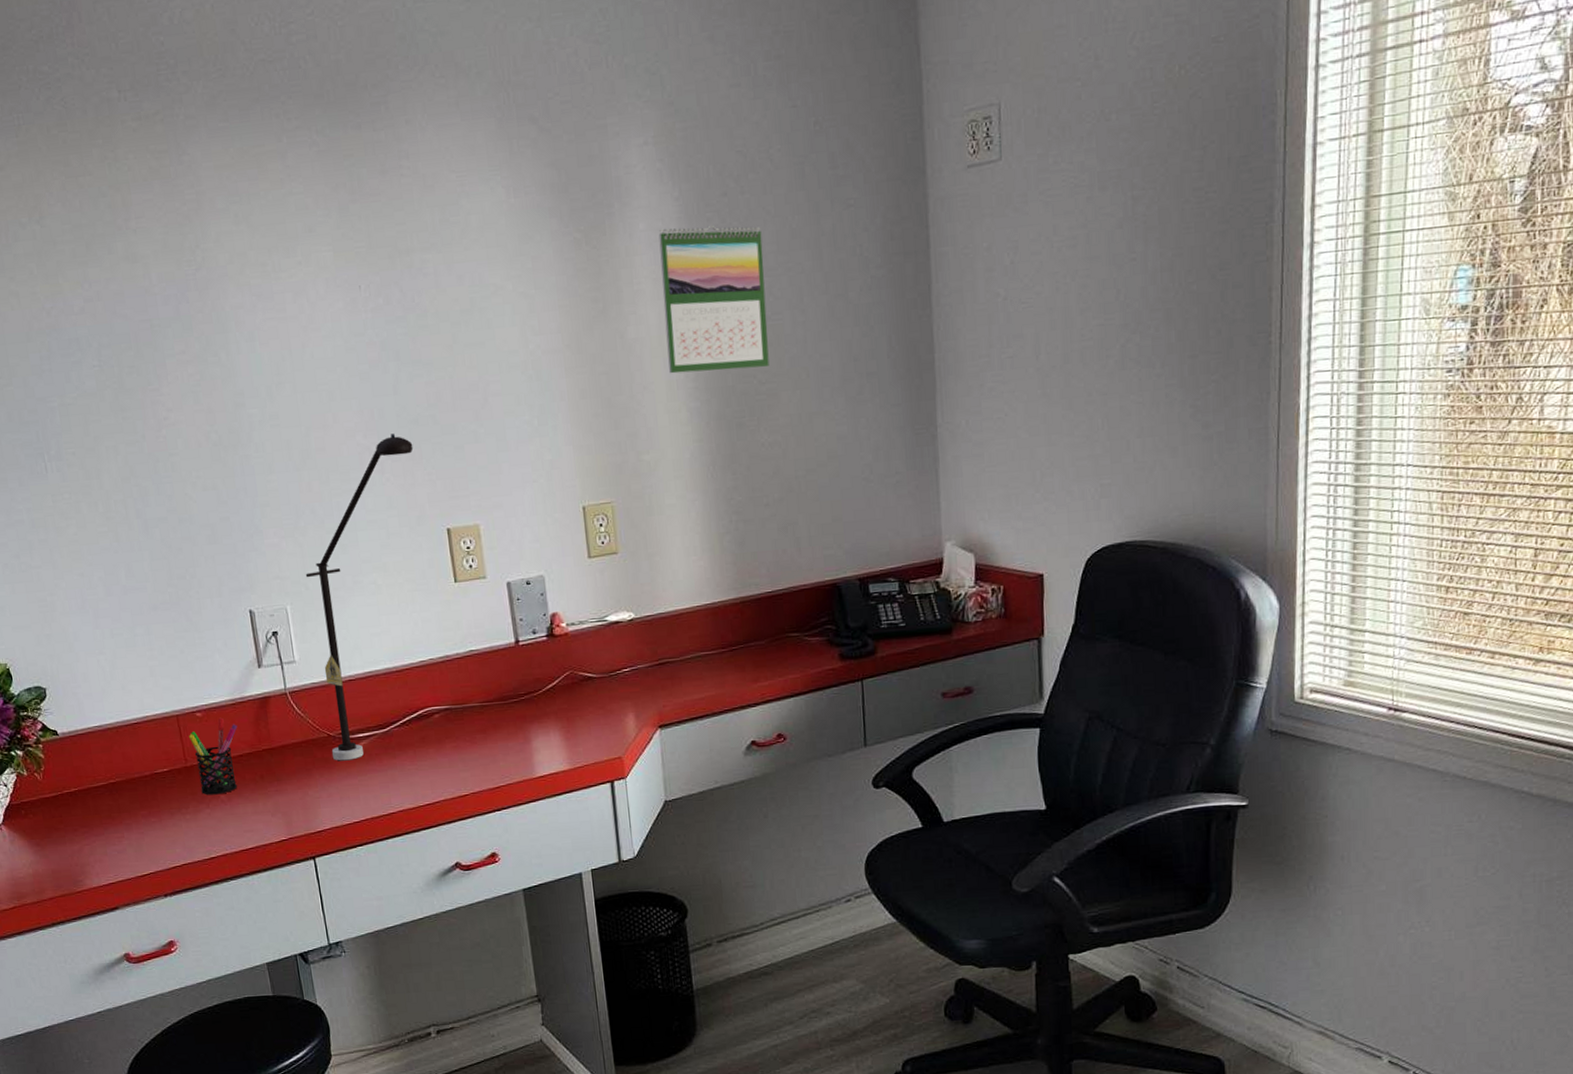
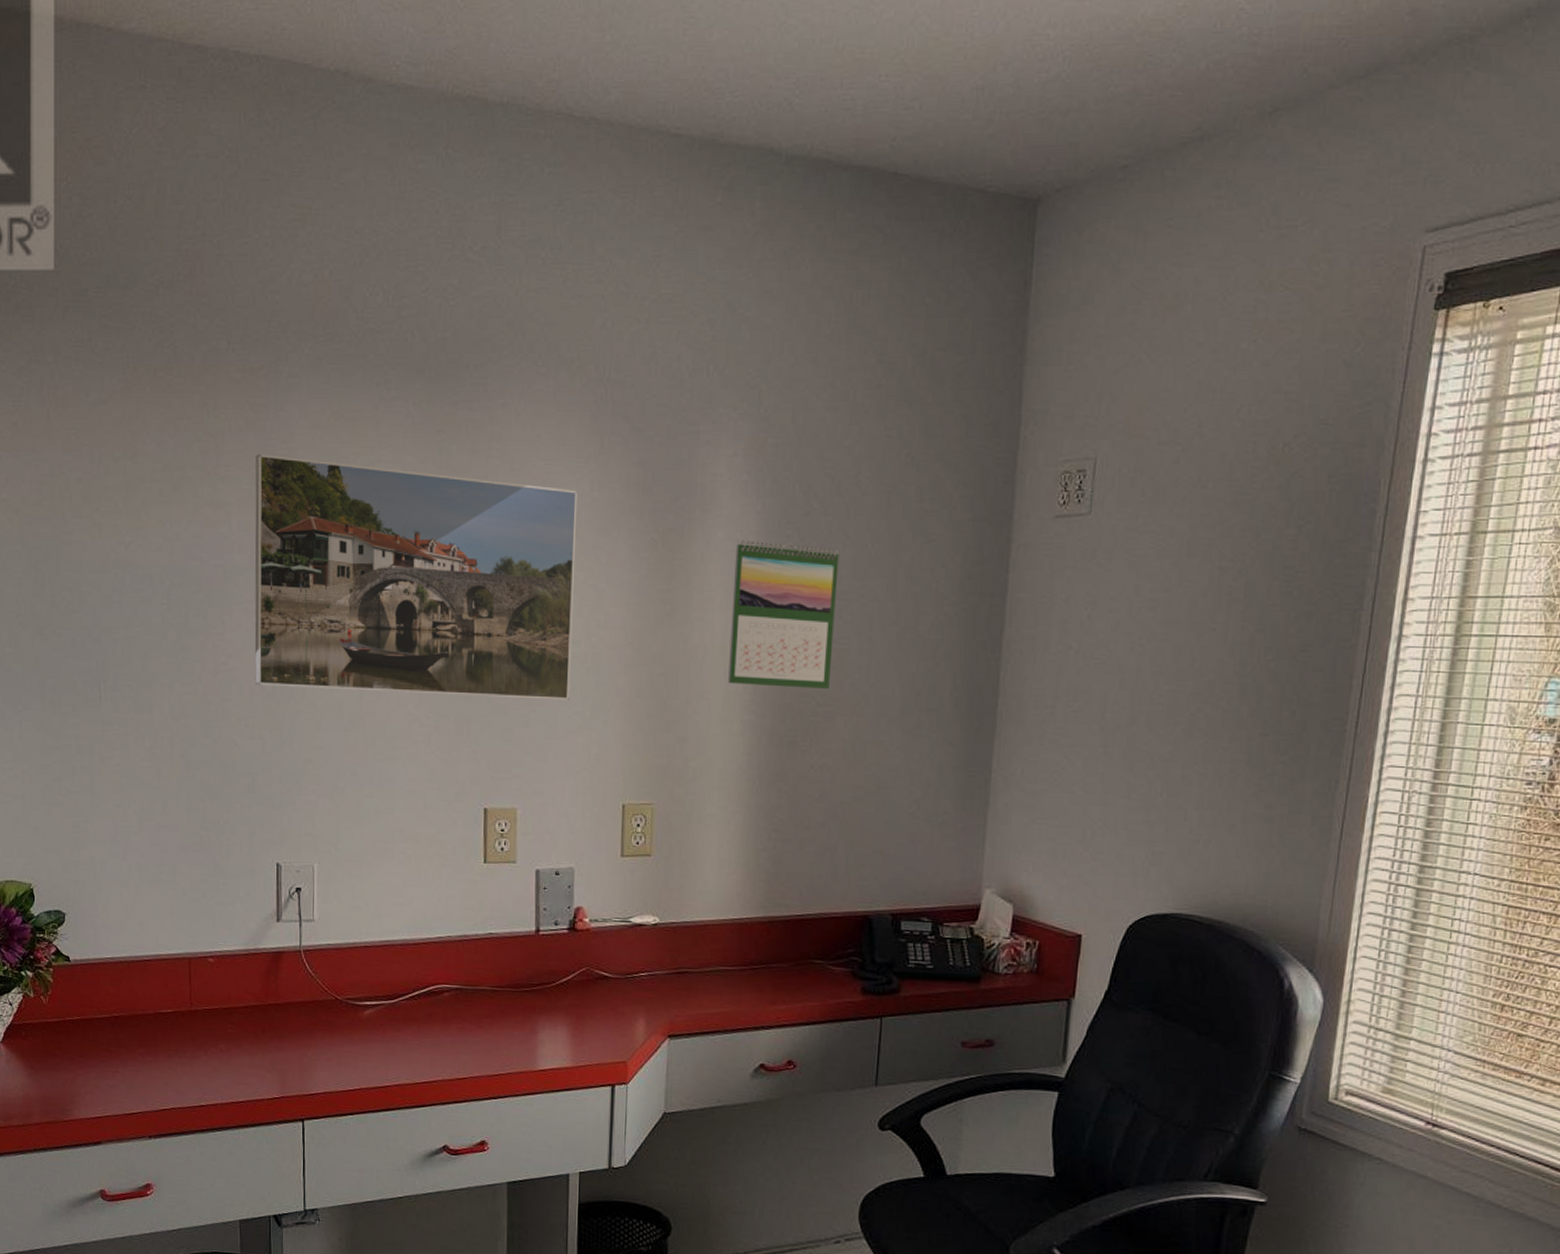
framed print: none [165,198,516,437] -> present [254,453,578,700]
pen holder: present [188,717,238,795] -> none [197,966,247,1043]
desk lamp: present [305,433,414,761] -> none [337,707,463,1027]

